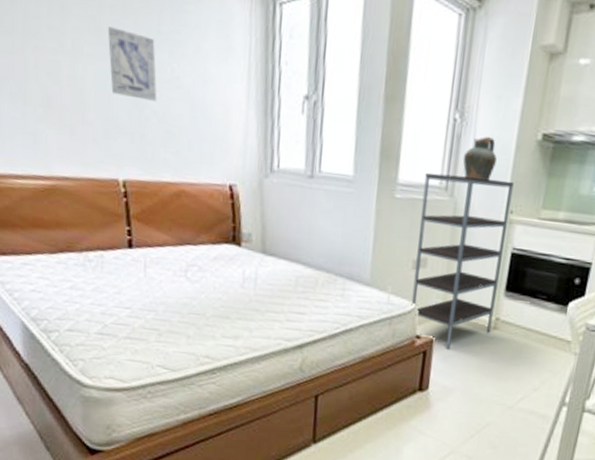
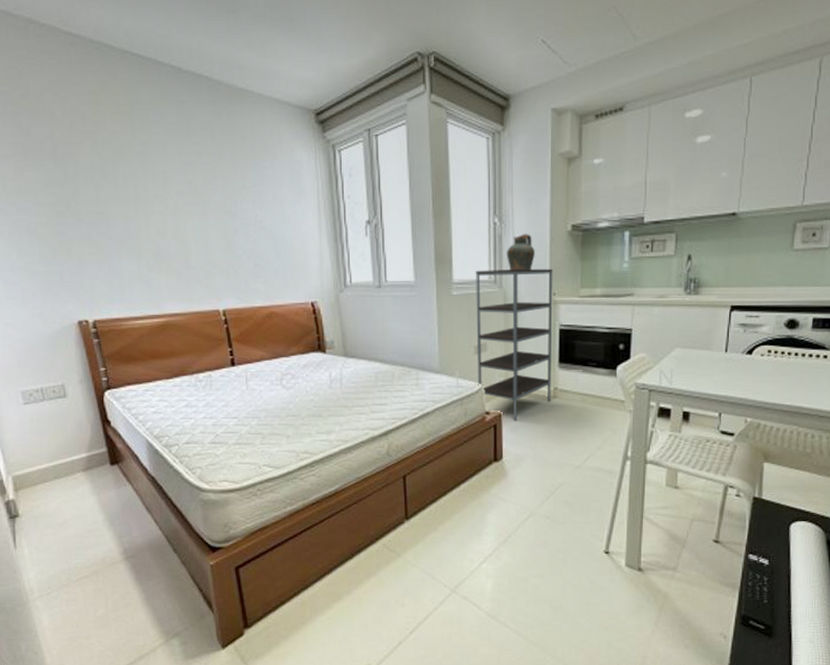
wall art: present [108,26,157,102] -> none [202,188,246,242]

